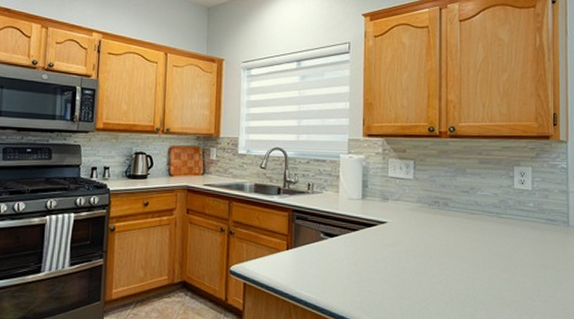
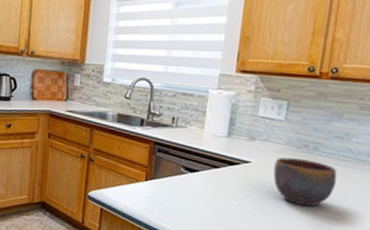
bowl: none [409,215,469,263] -> present [273,157,337,207]

